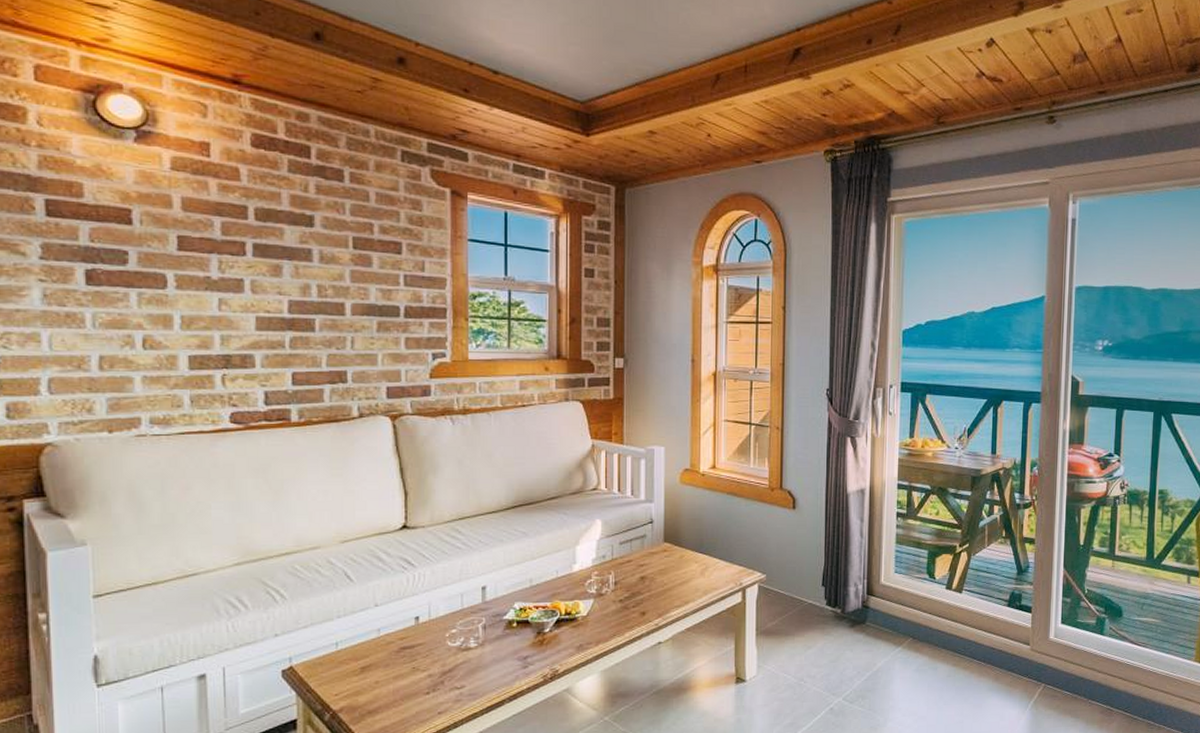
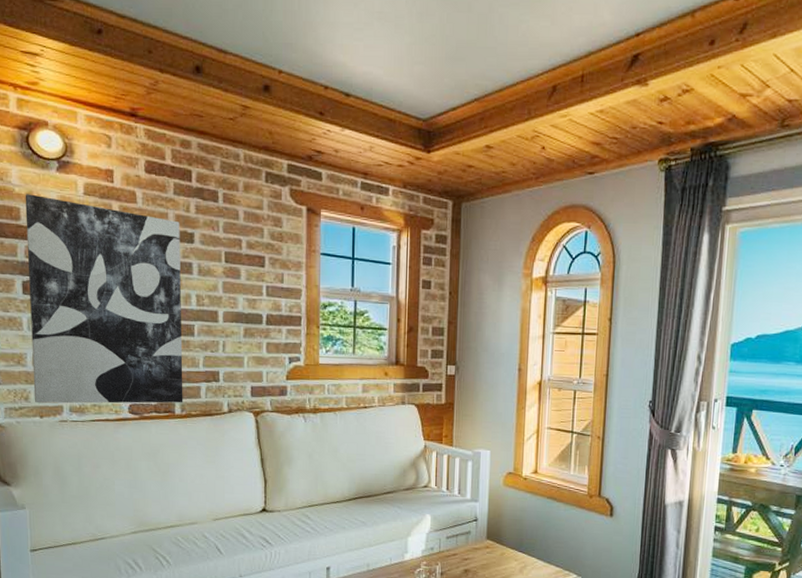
wall art: none [90,167,302,416] -> present [25,194,183,404]

